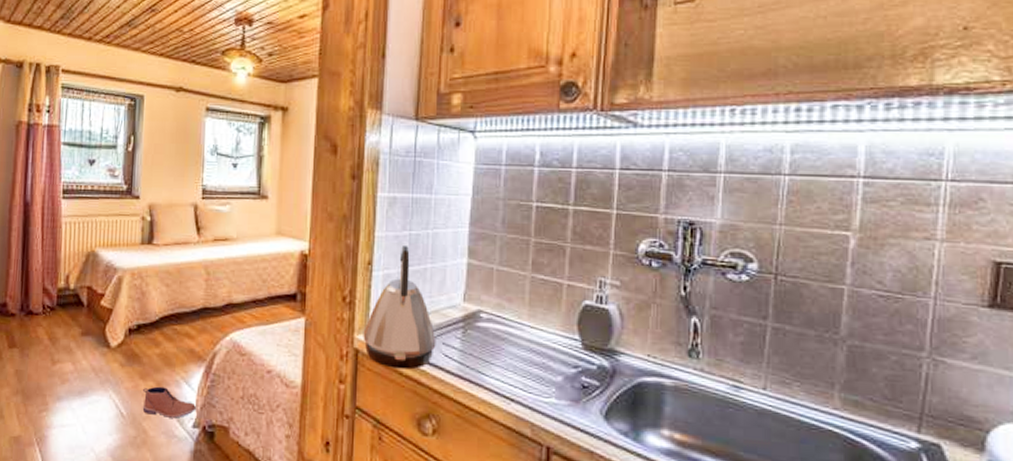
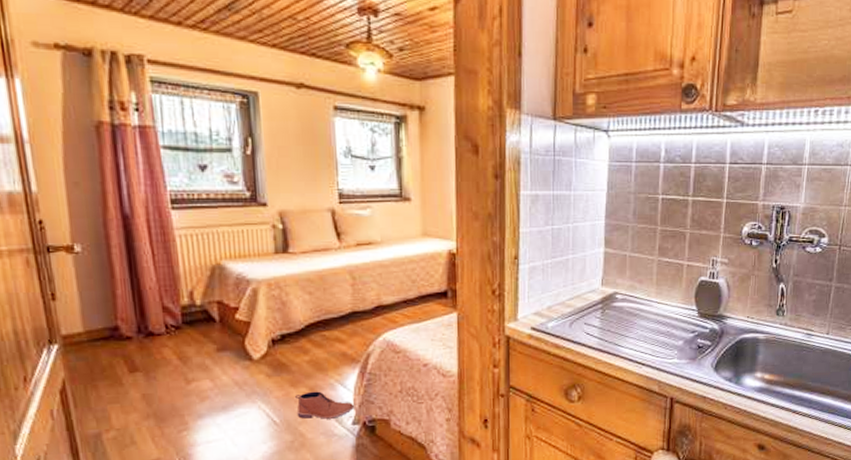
kettle: present [363,246,436,370] -> none [513,240,579,350]

